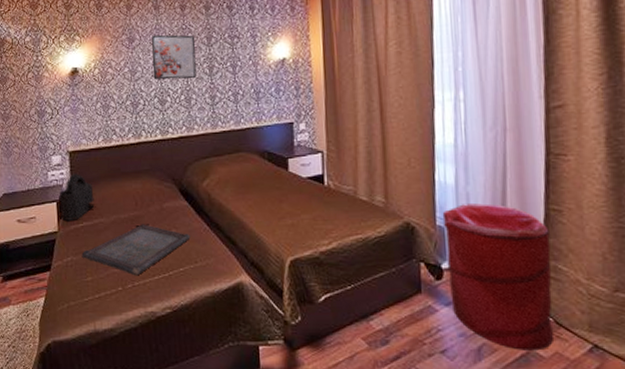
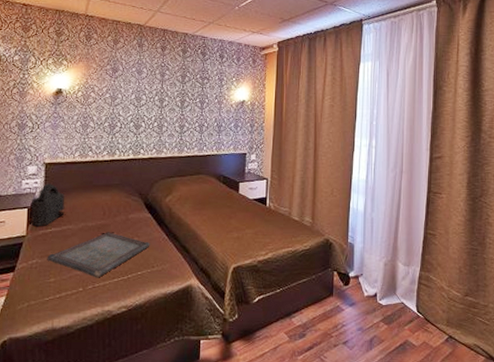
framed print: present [152,34,197,80] -> none [131,68,172,110]
laundry hamper: present [442,203,553,351] -> none [353,227,426,341]

